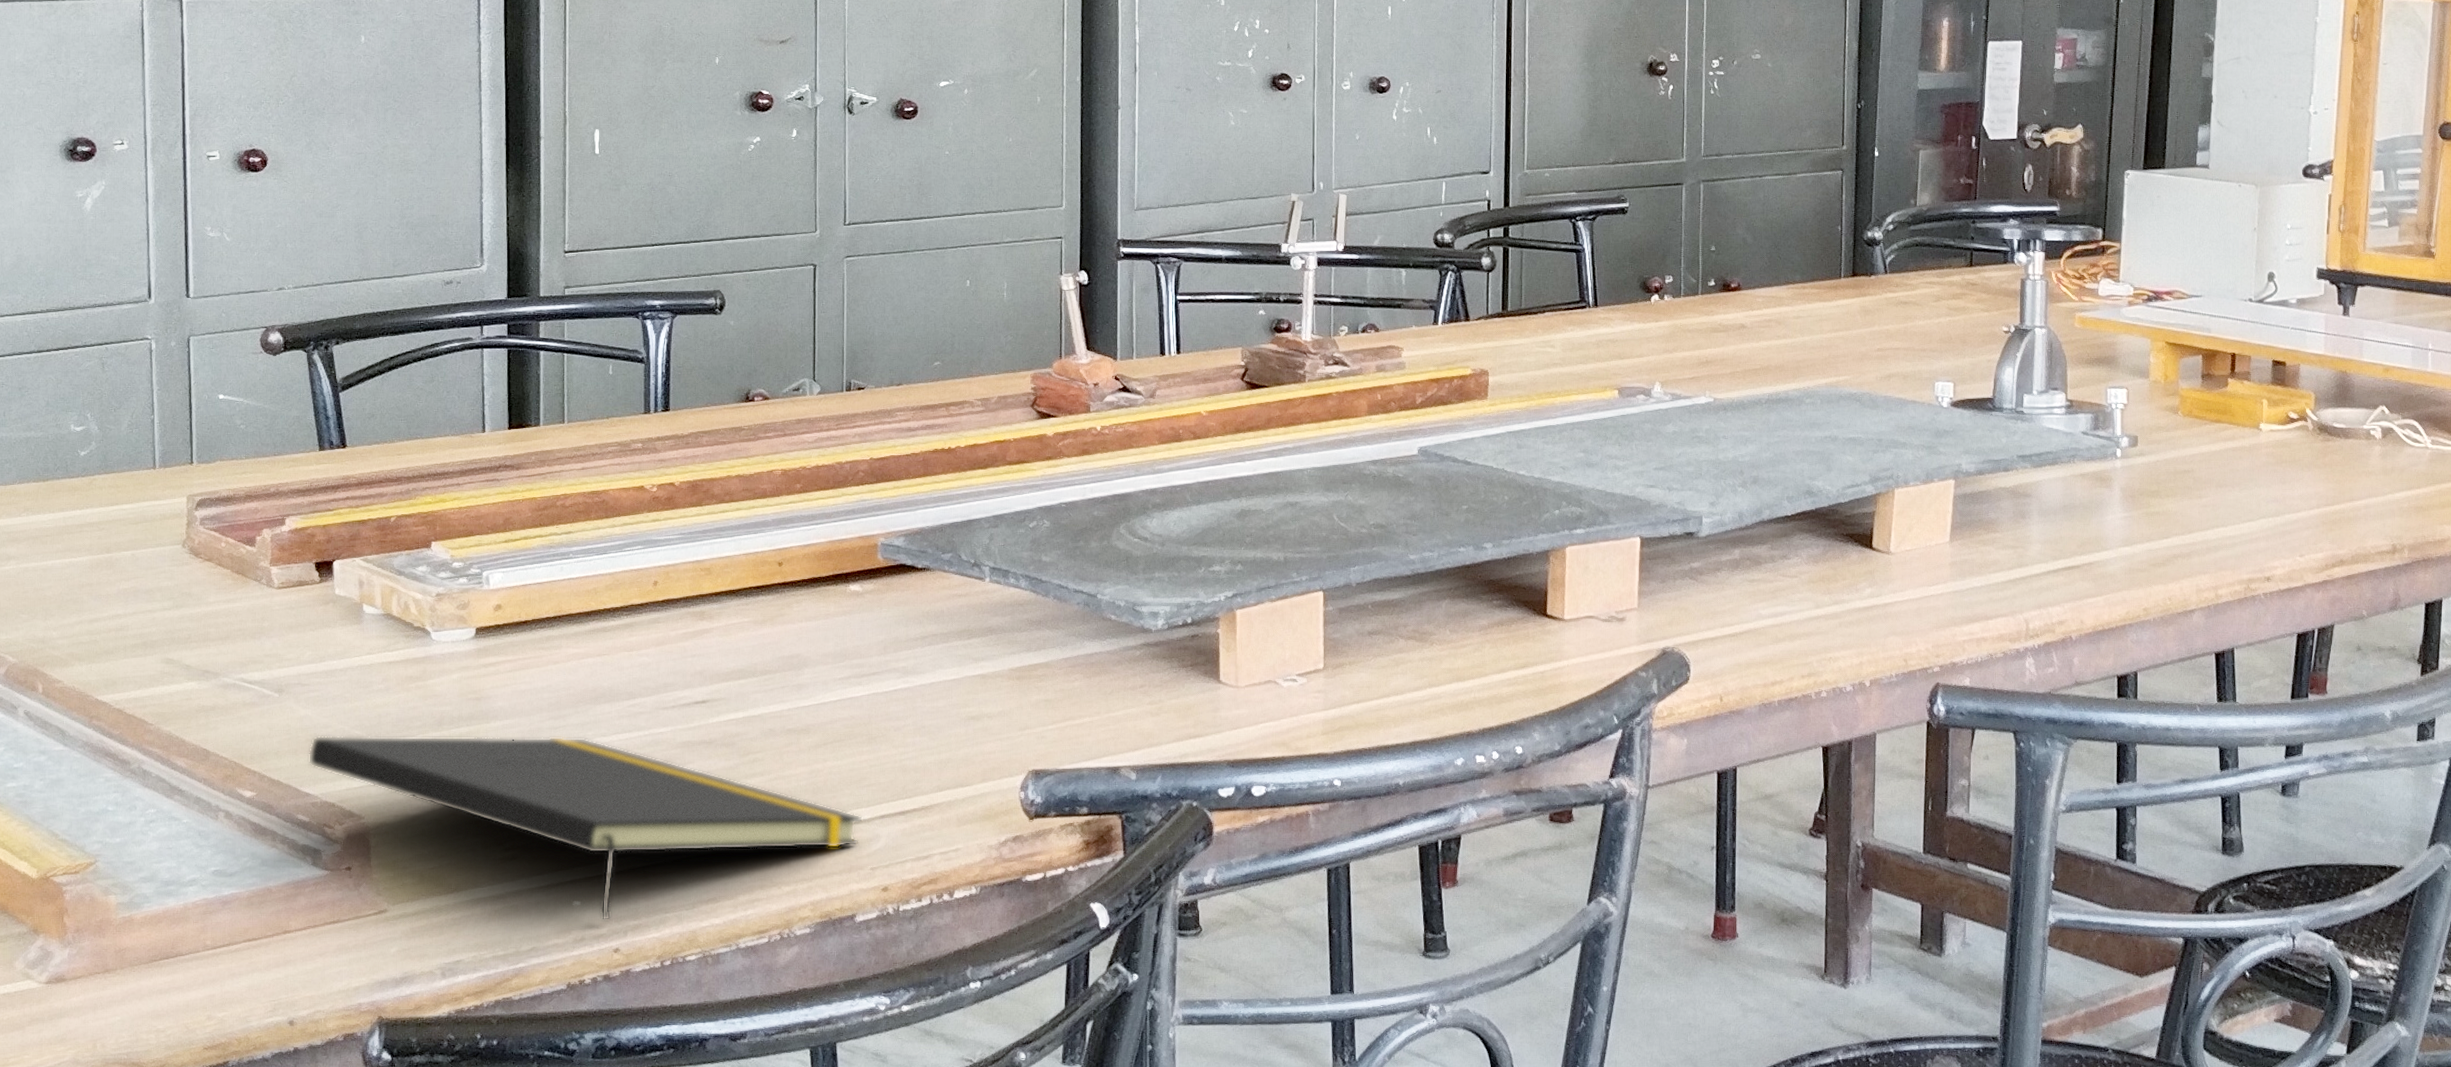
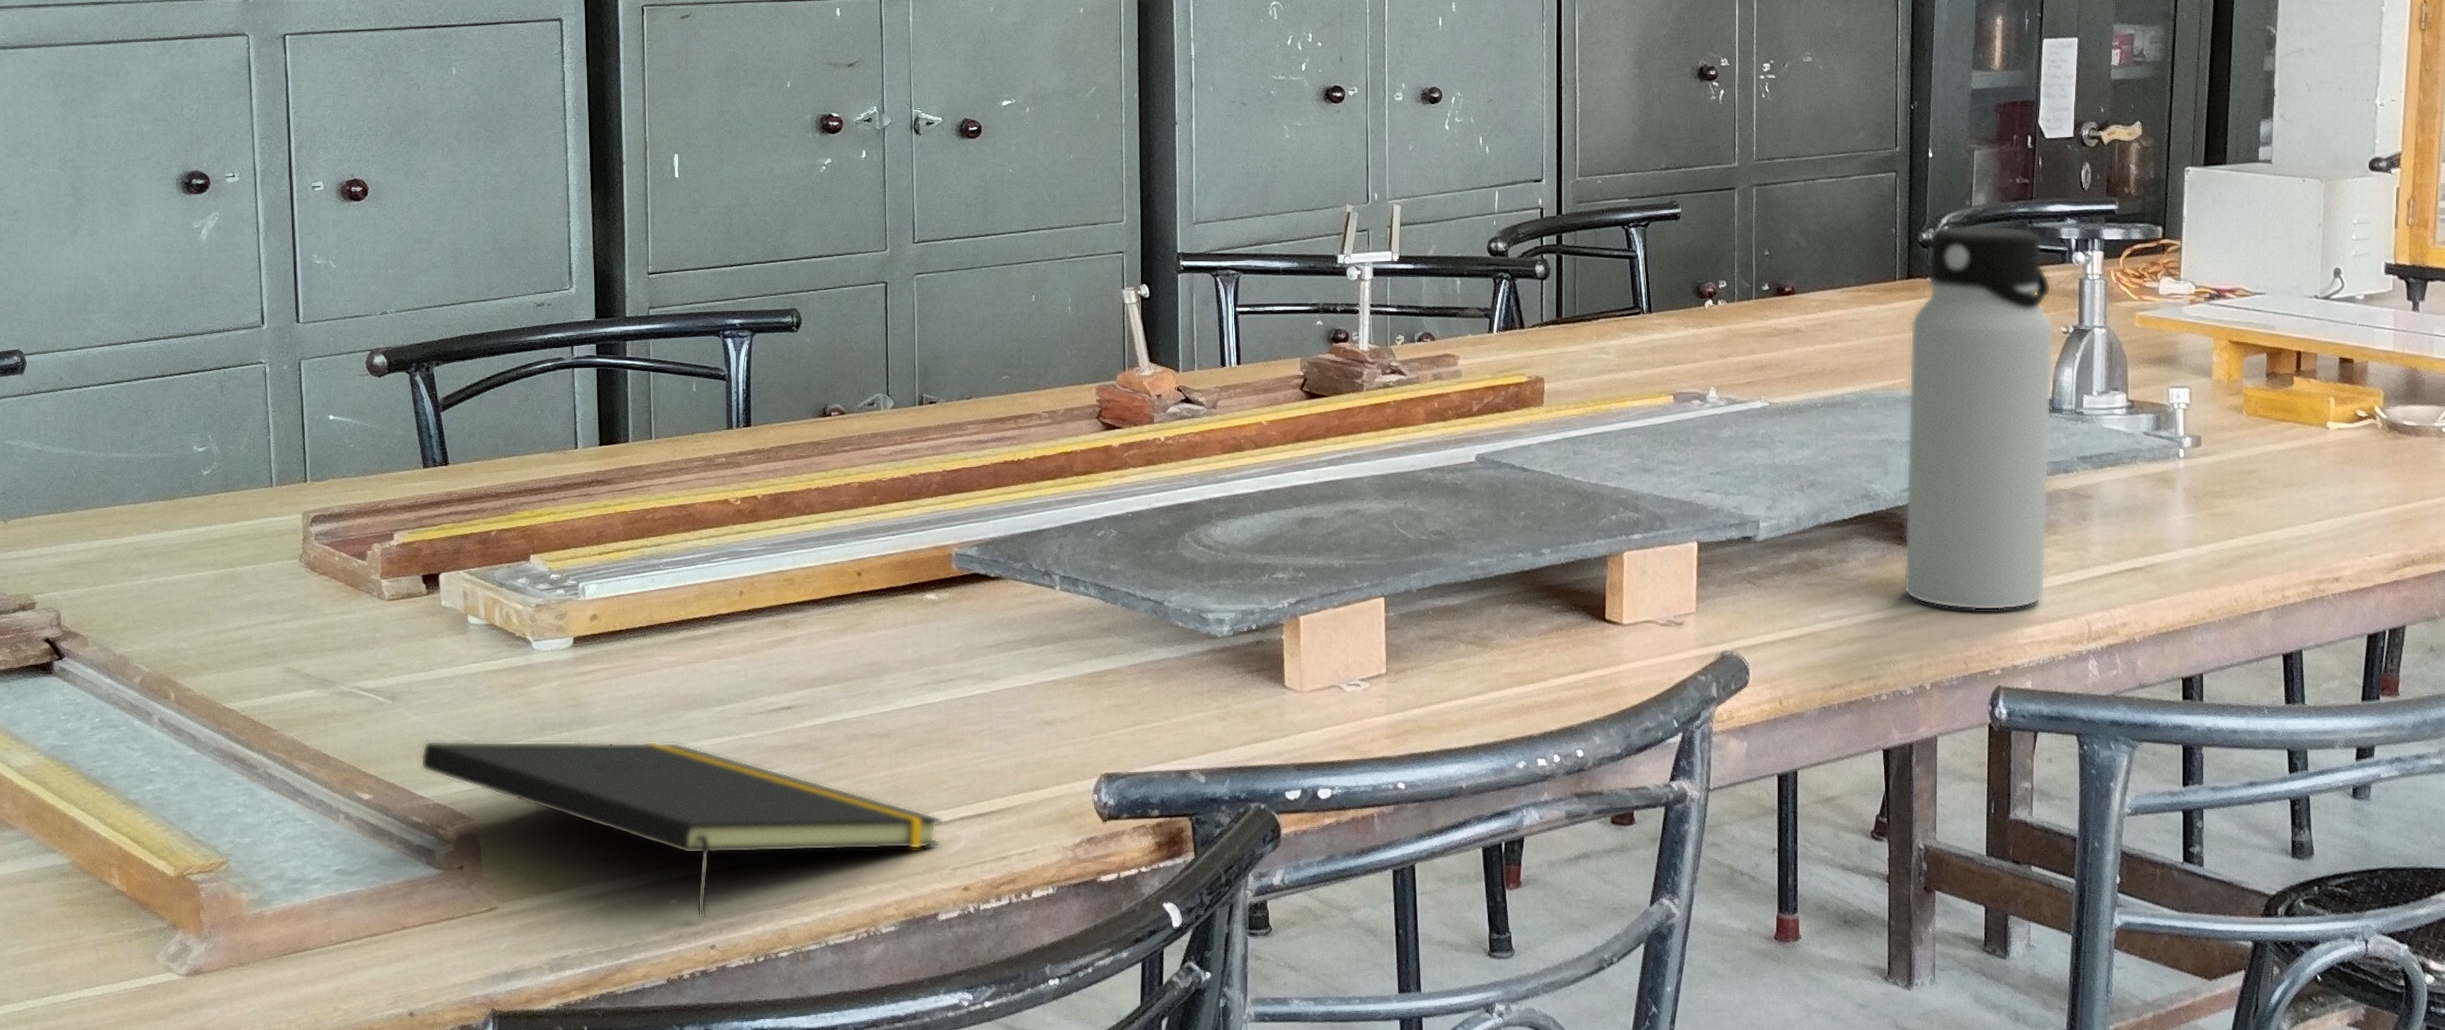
water bottle: none [1844,224,1996,608] -> present [1903,225,2055,611]

